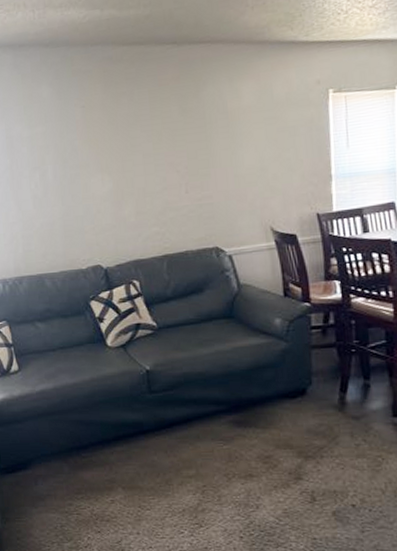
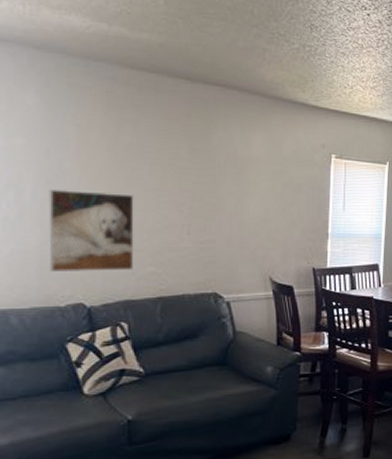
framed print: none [65,162,141,239] -> present [49,190,134,273]

